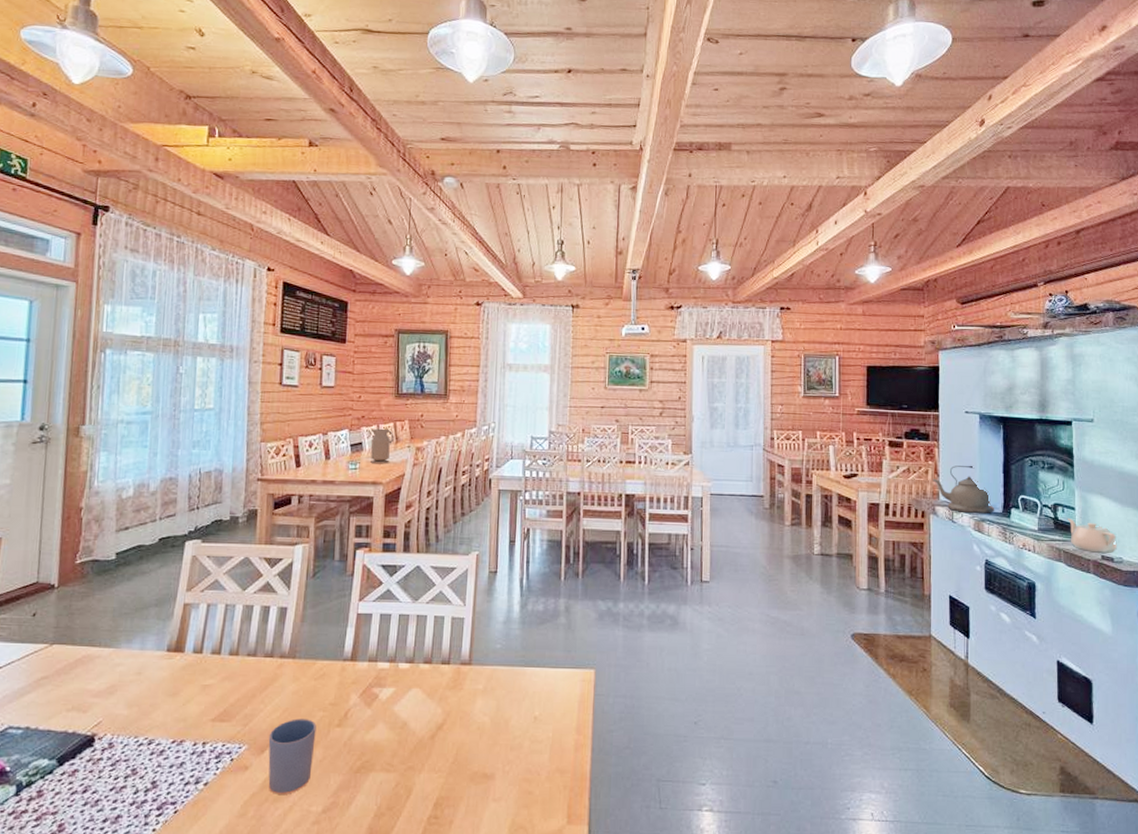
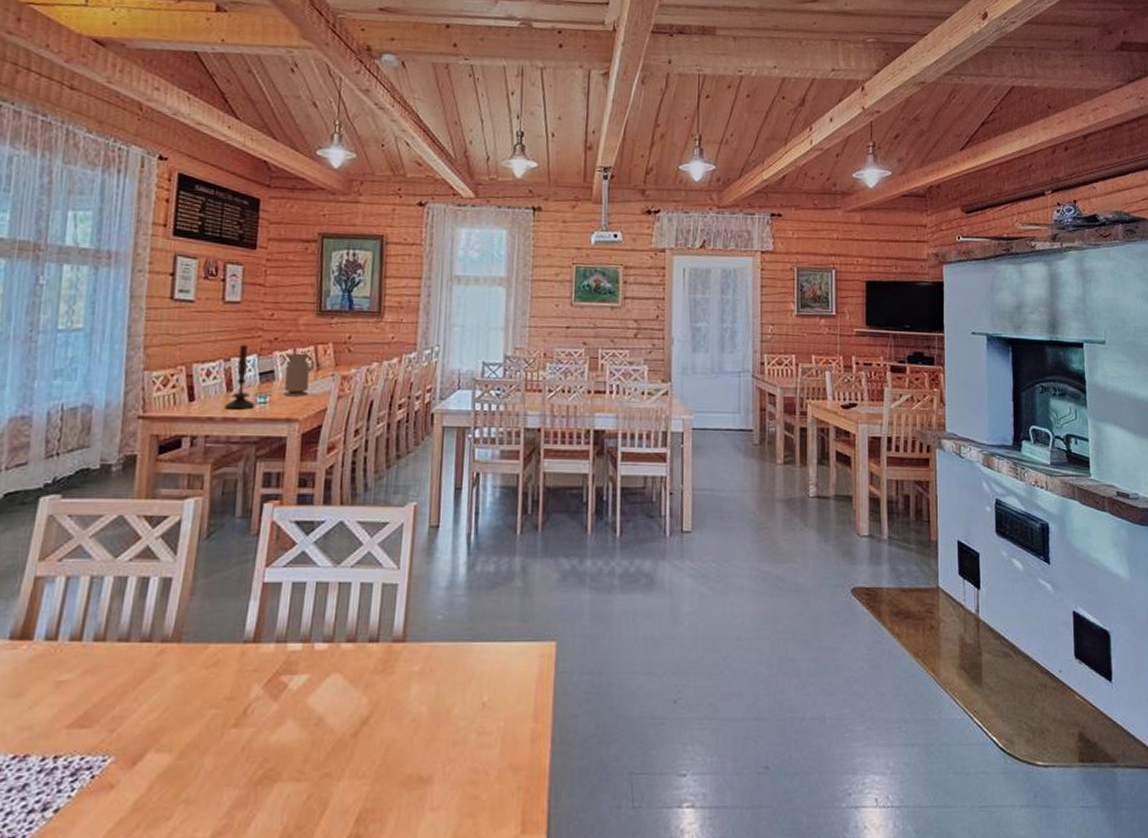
mug: present [268,719,316,794] -> none [140,719,207,819]
candle: none [324,420,348,474] -> present [225,343,255,410]
kettle: present [933,465,995,514] -> none [938,393,1005,448]
teapot: present [1067,517,1117,554] -> none [1080,450,1132,490]

